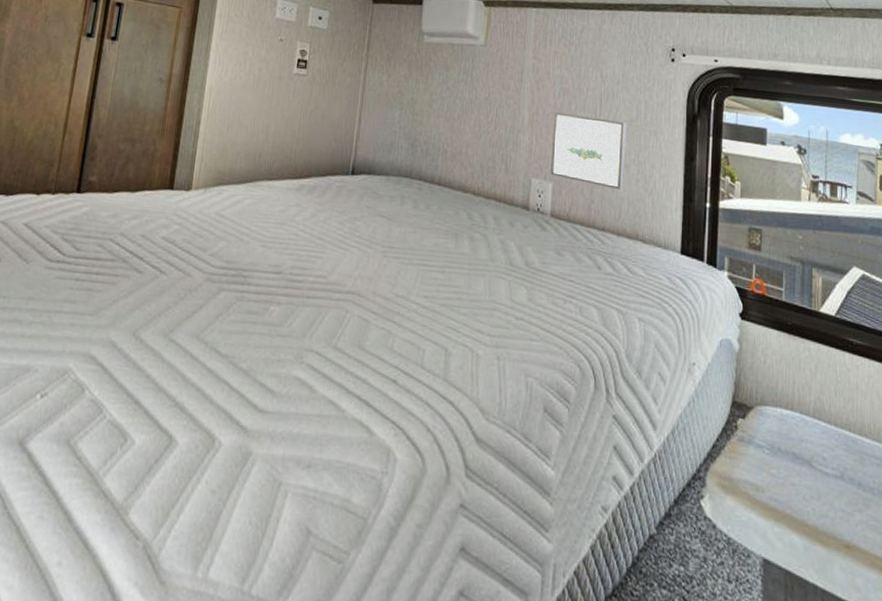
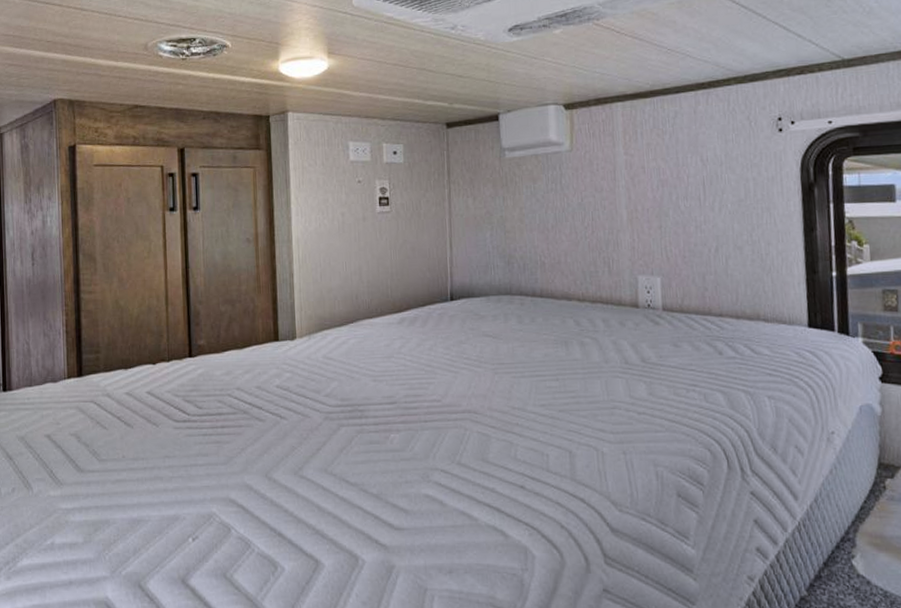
wall art: present [550,112,626,191] -> none [654,203,739,274]

